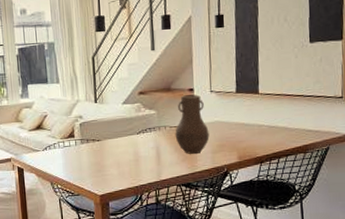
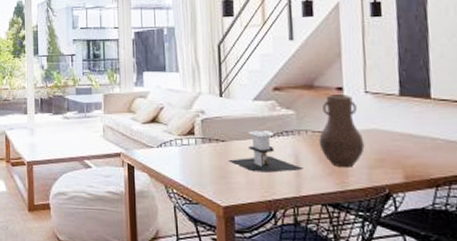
architectural model: none [104,129,162,164] -> present [229,131,302,173]

